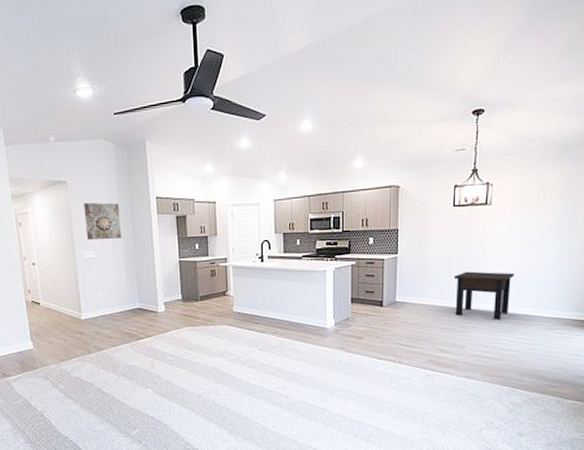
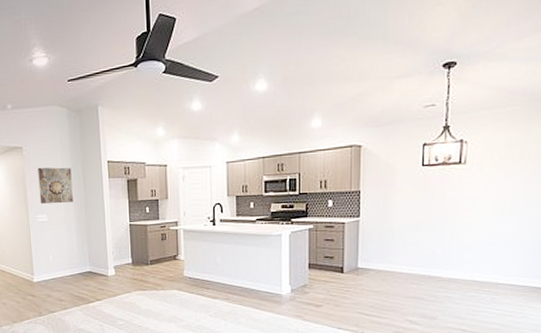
side table: present [453,271,514,320] -> none [423,236,494,289]

